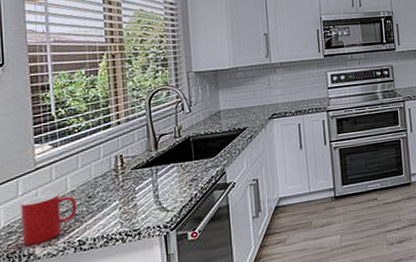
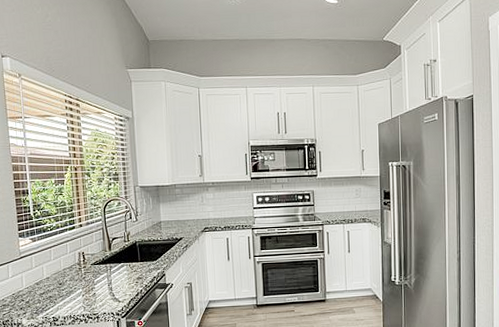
cup: present [21,193,77,246] -> none [11,278,51,317]

